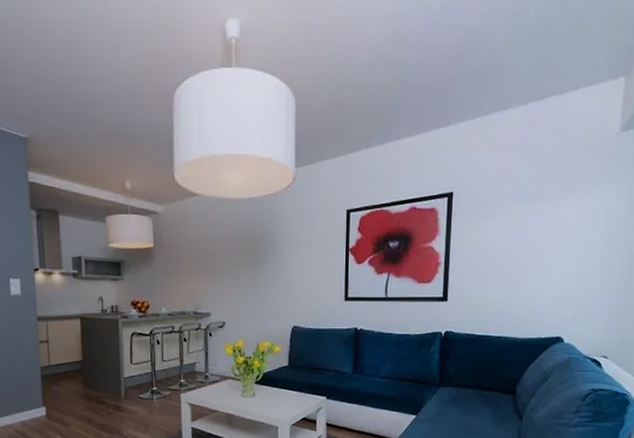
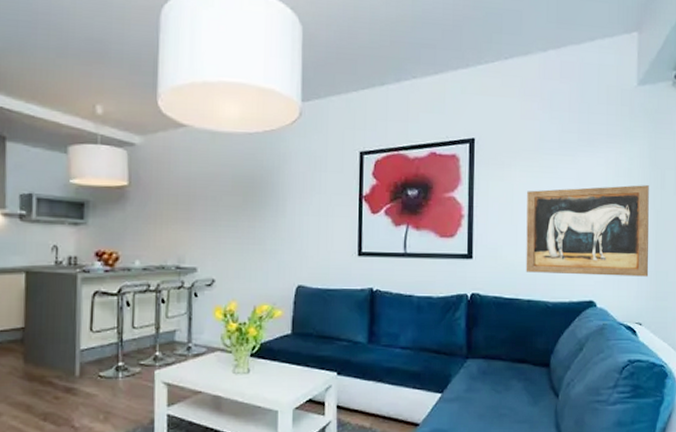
wall art: none [497,229,625,315] -> present [525,185,649,277]

